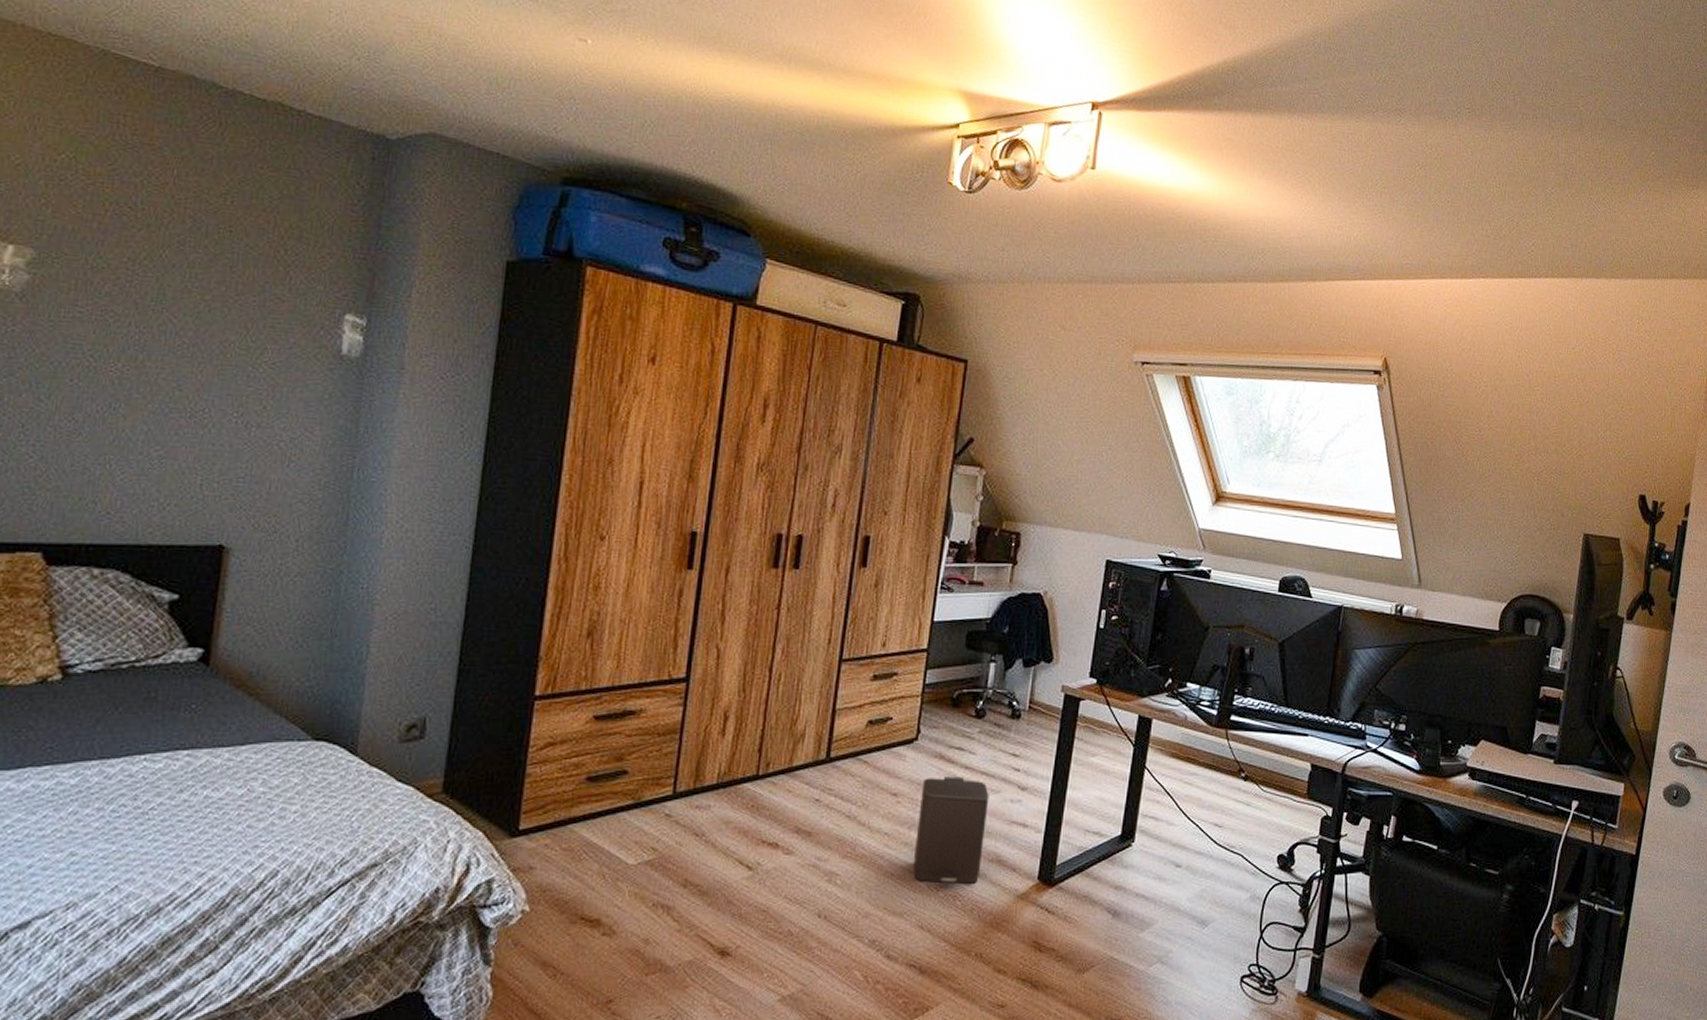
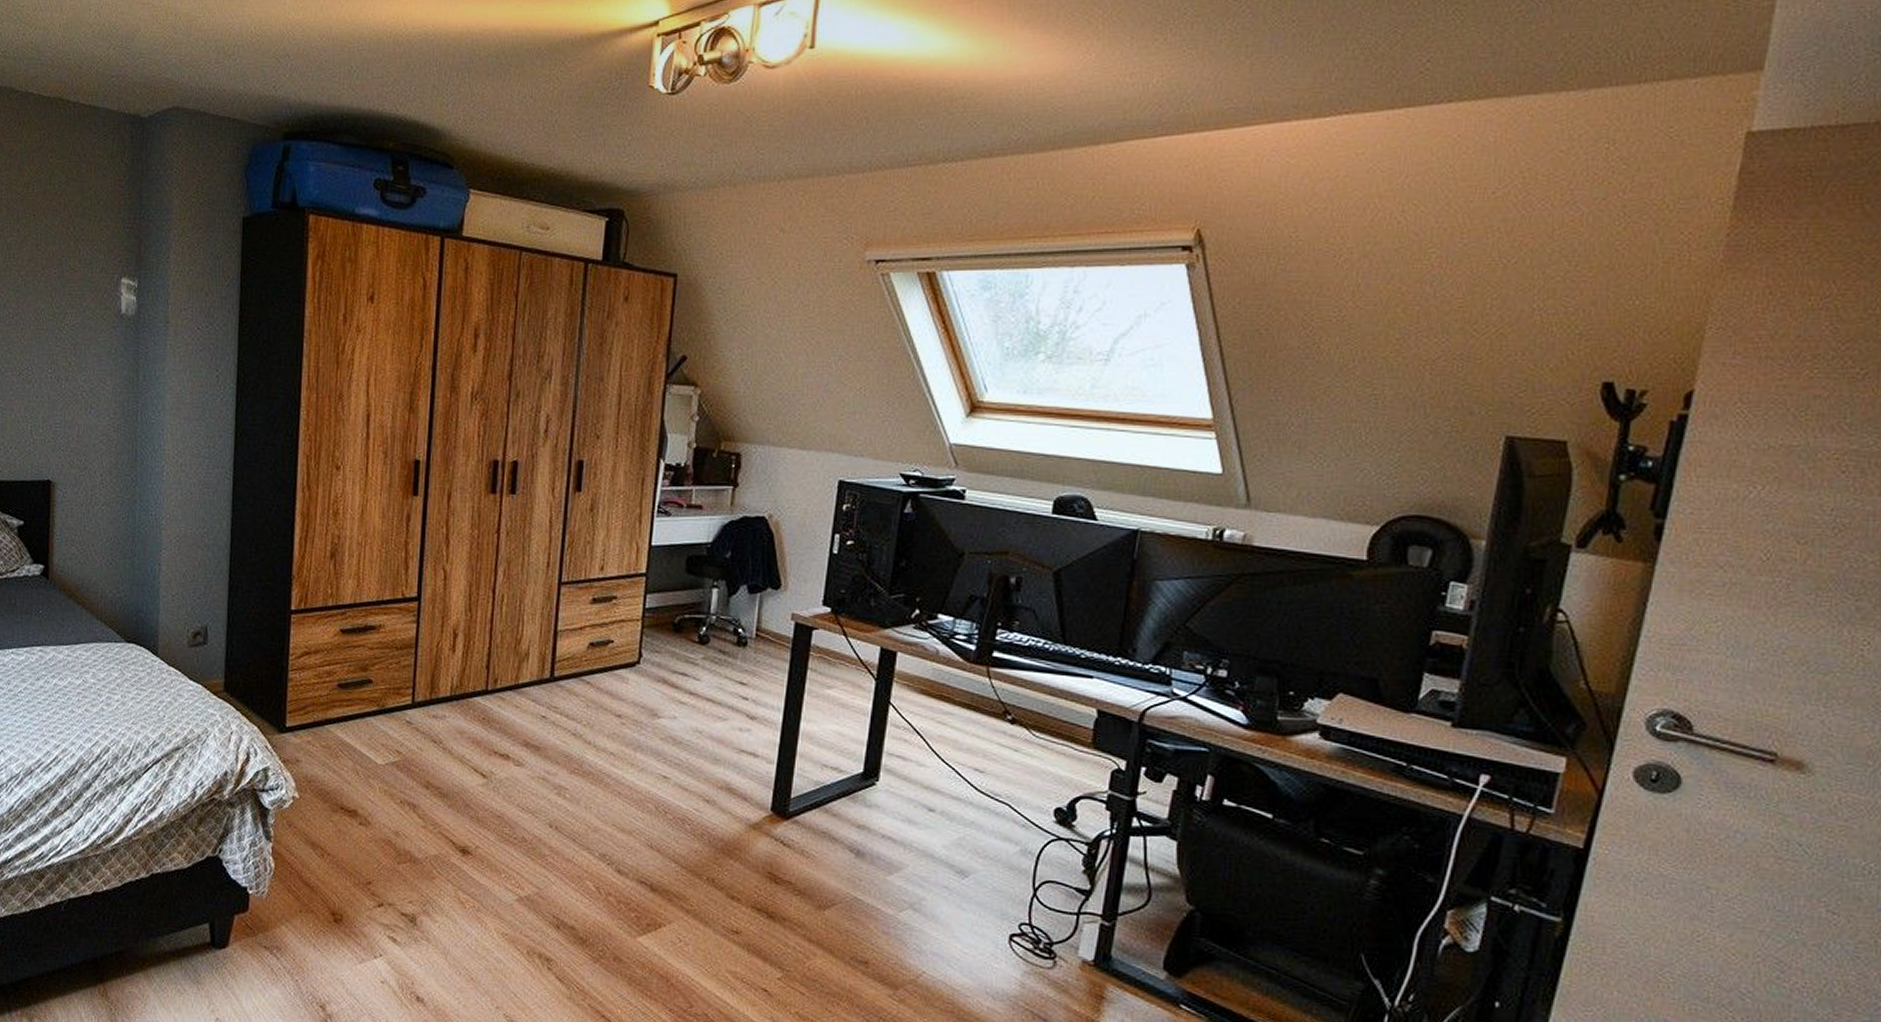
pedal bin: present [913,776,989,884] -> none [640,701,716,809]

